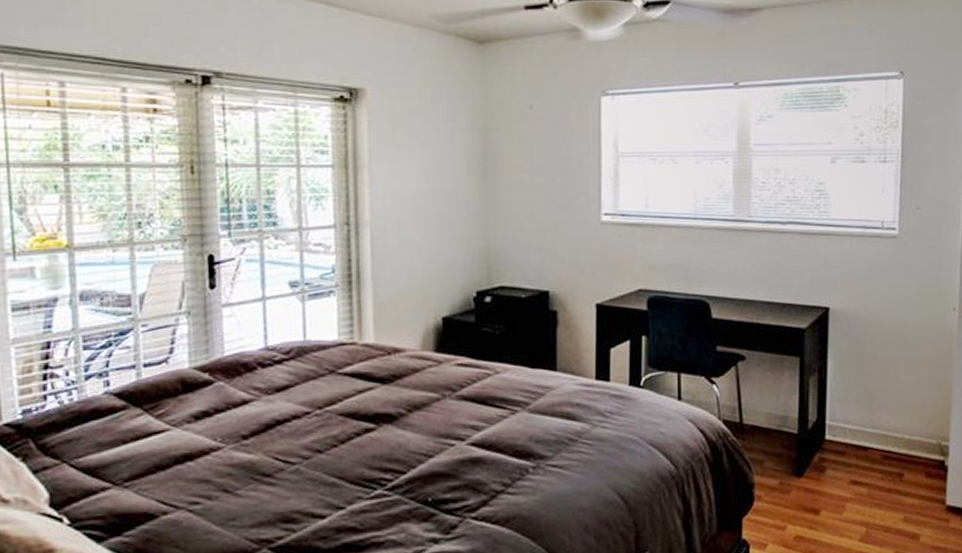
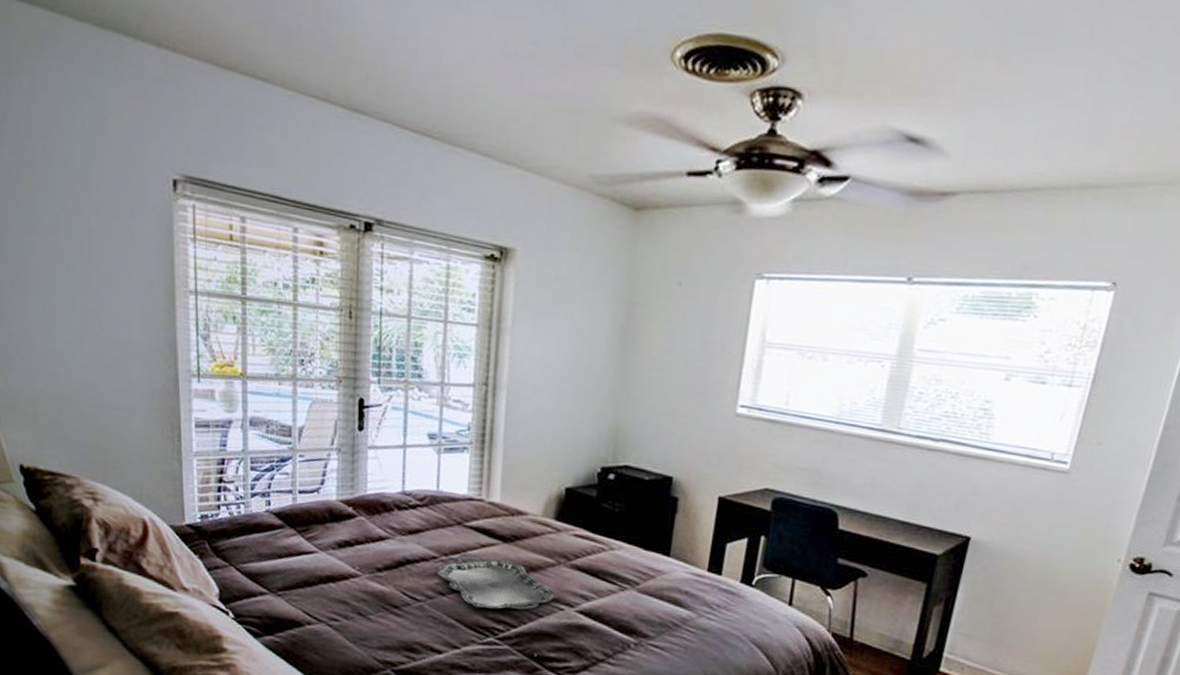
serving tray: none [310,402,447,460] -> present [435,553,558,610]

